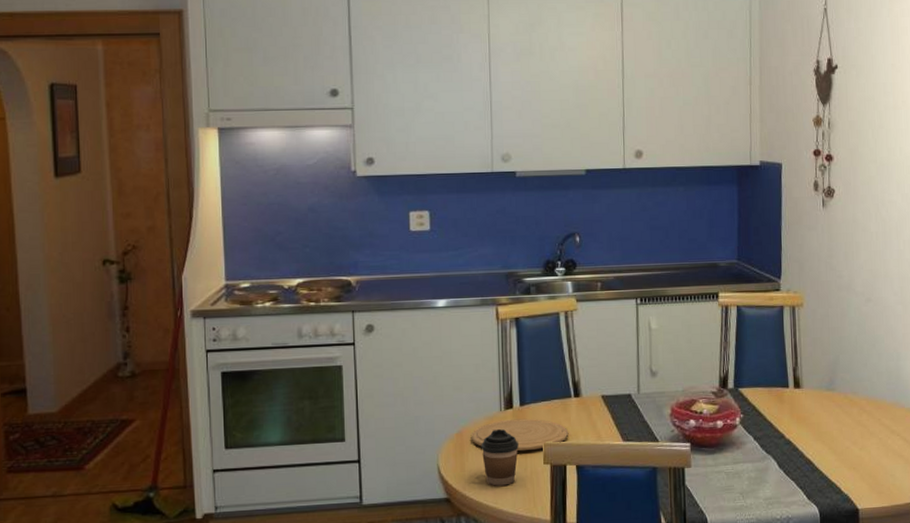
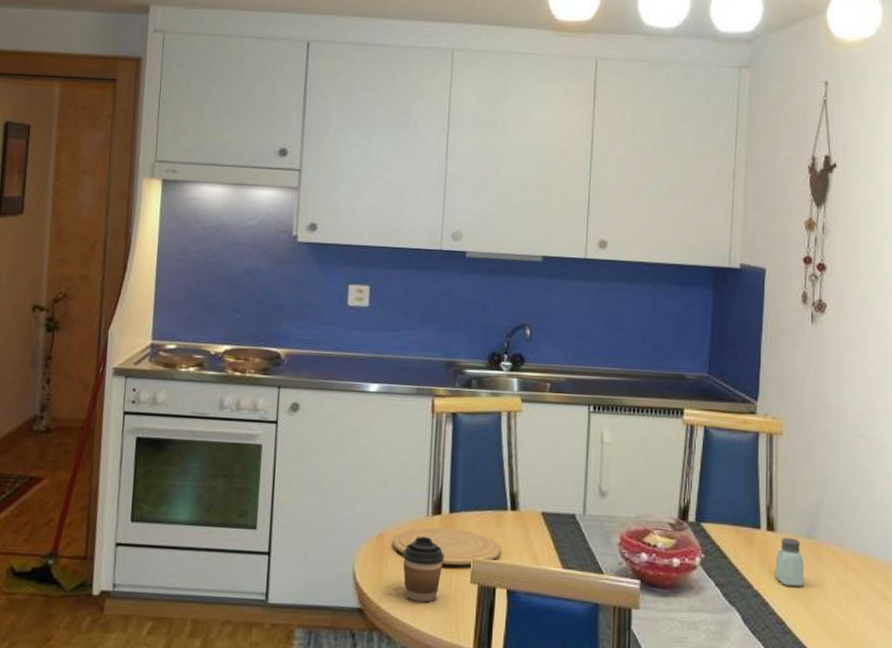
saltshaker: none [802,392,827,432] -> present [775,537,804,587]

